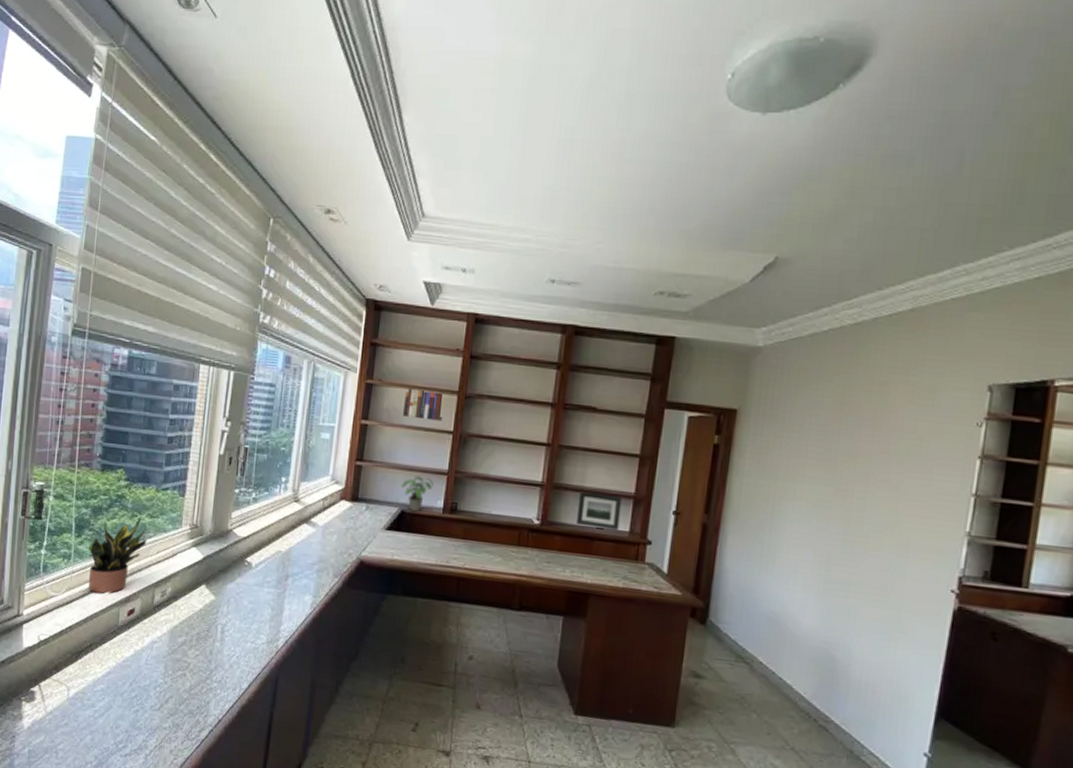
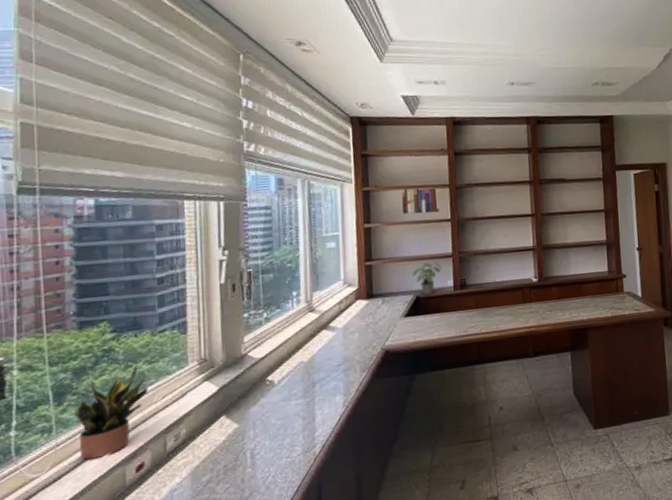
picture frame: present [577,493,622,531] -> none [565,245,600,275]

